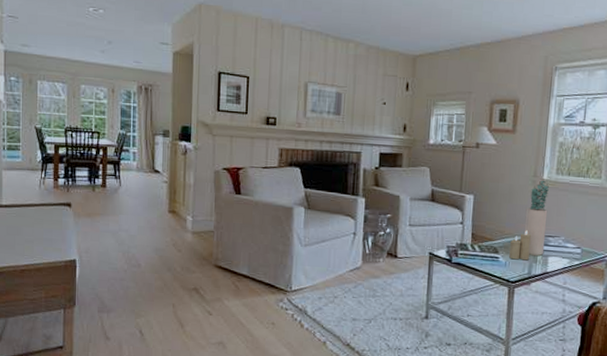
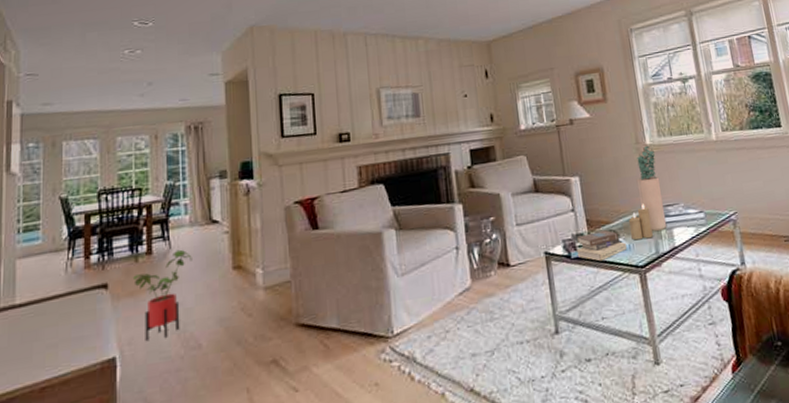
house plant: none [90,188,137,255] -> present [132,249,192,342]
books: none [457,244,503,270] -> present [576,229,627,262]

